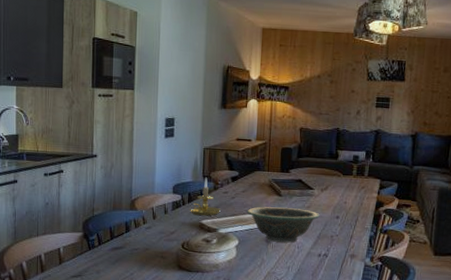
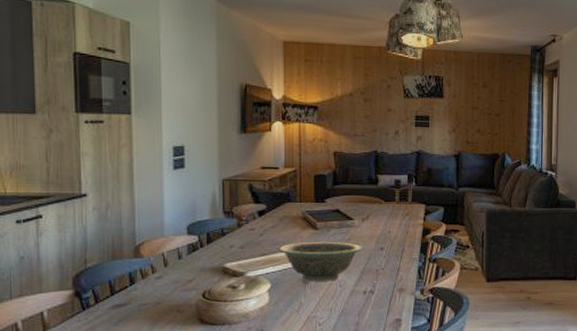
candle holder: present [189,178,221,216] -> none [208,214,247,258]

